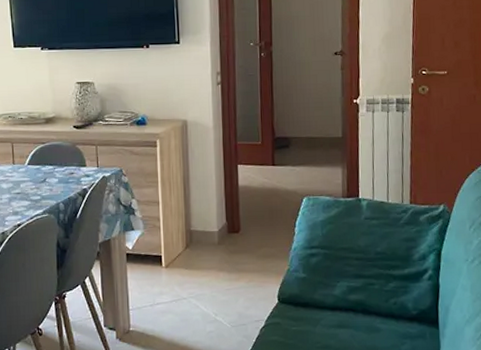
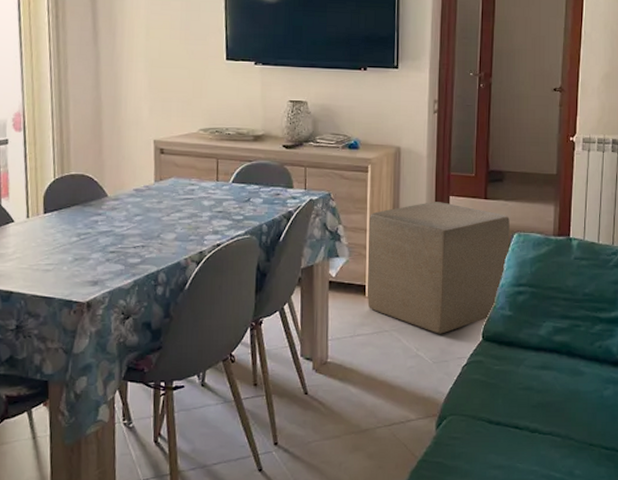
ottoman: none [161,171,300,299] -> present [367,202,510,334]

